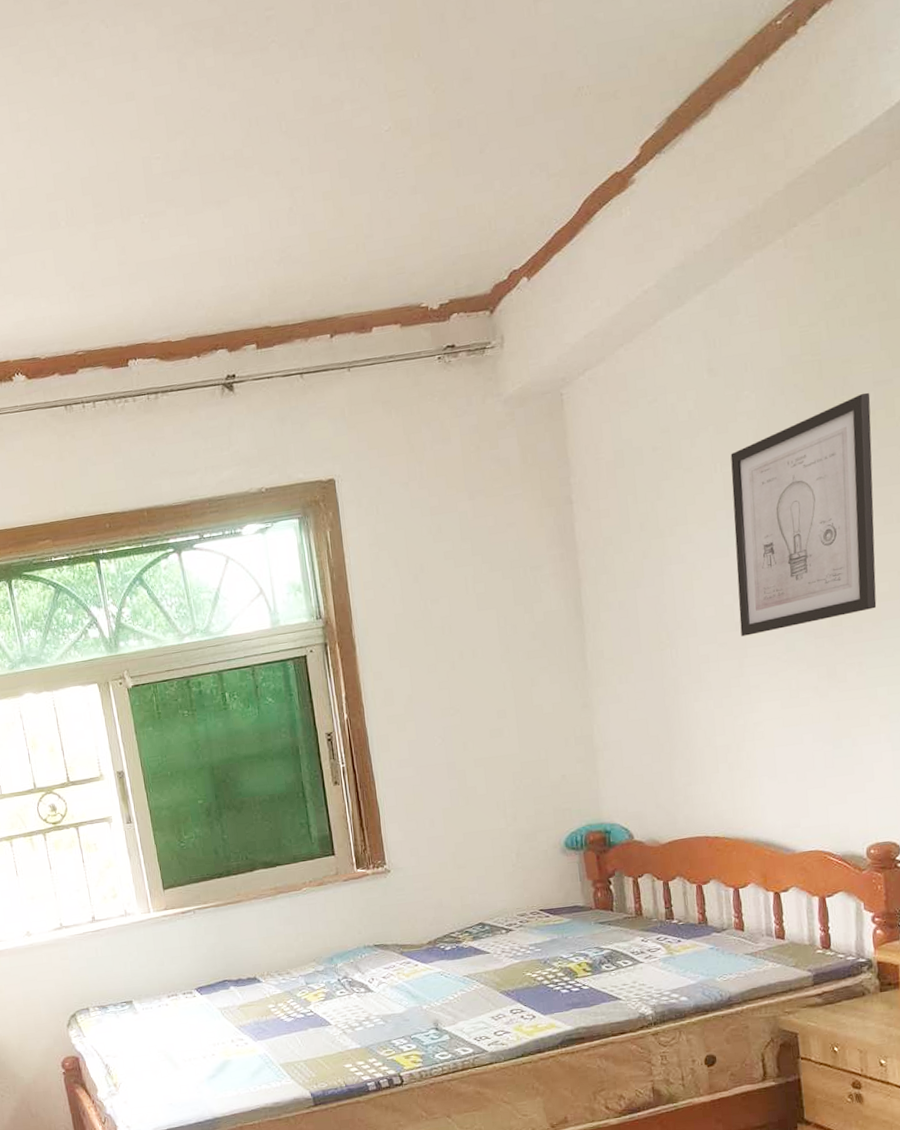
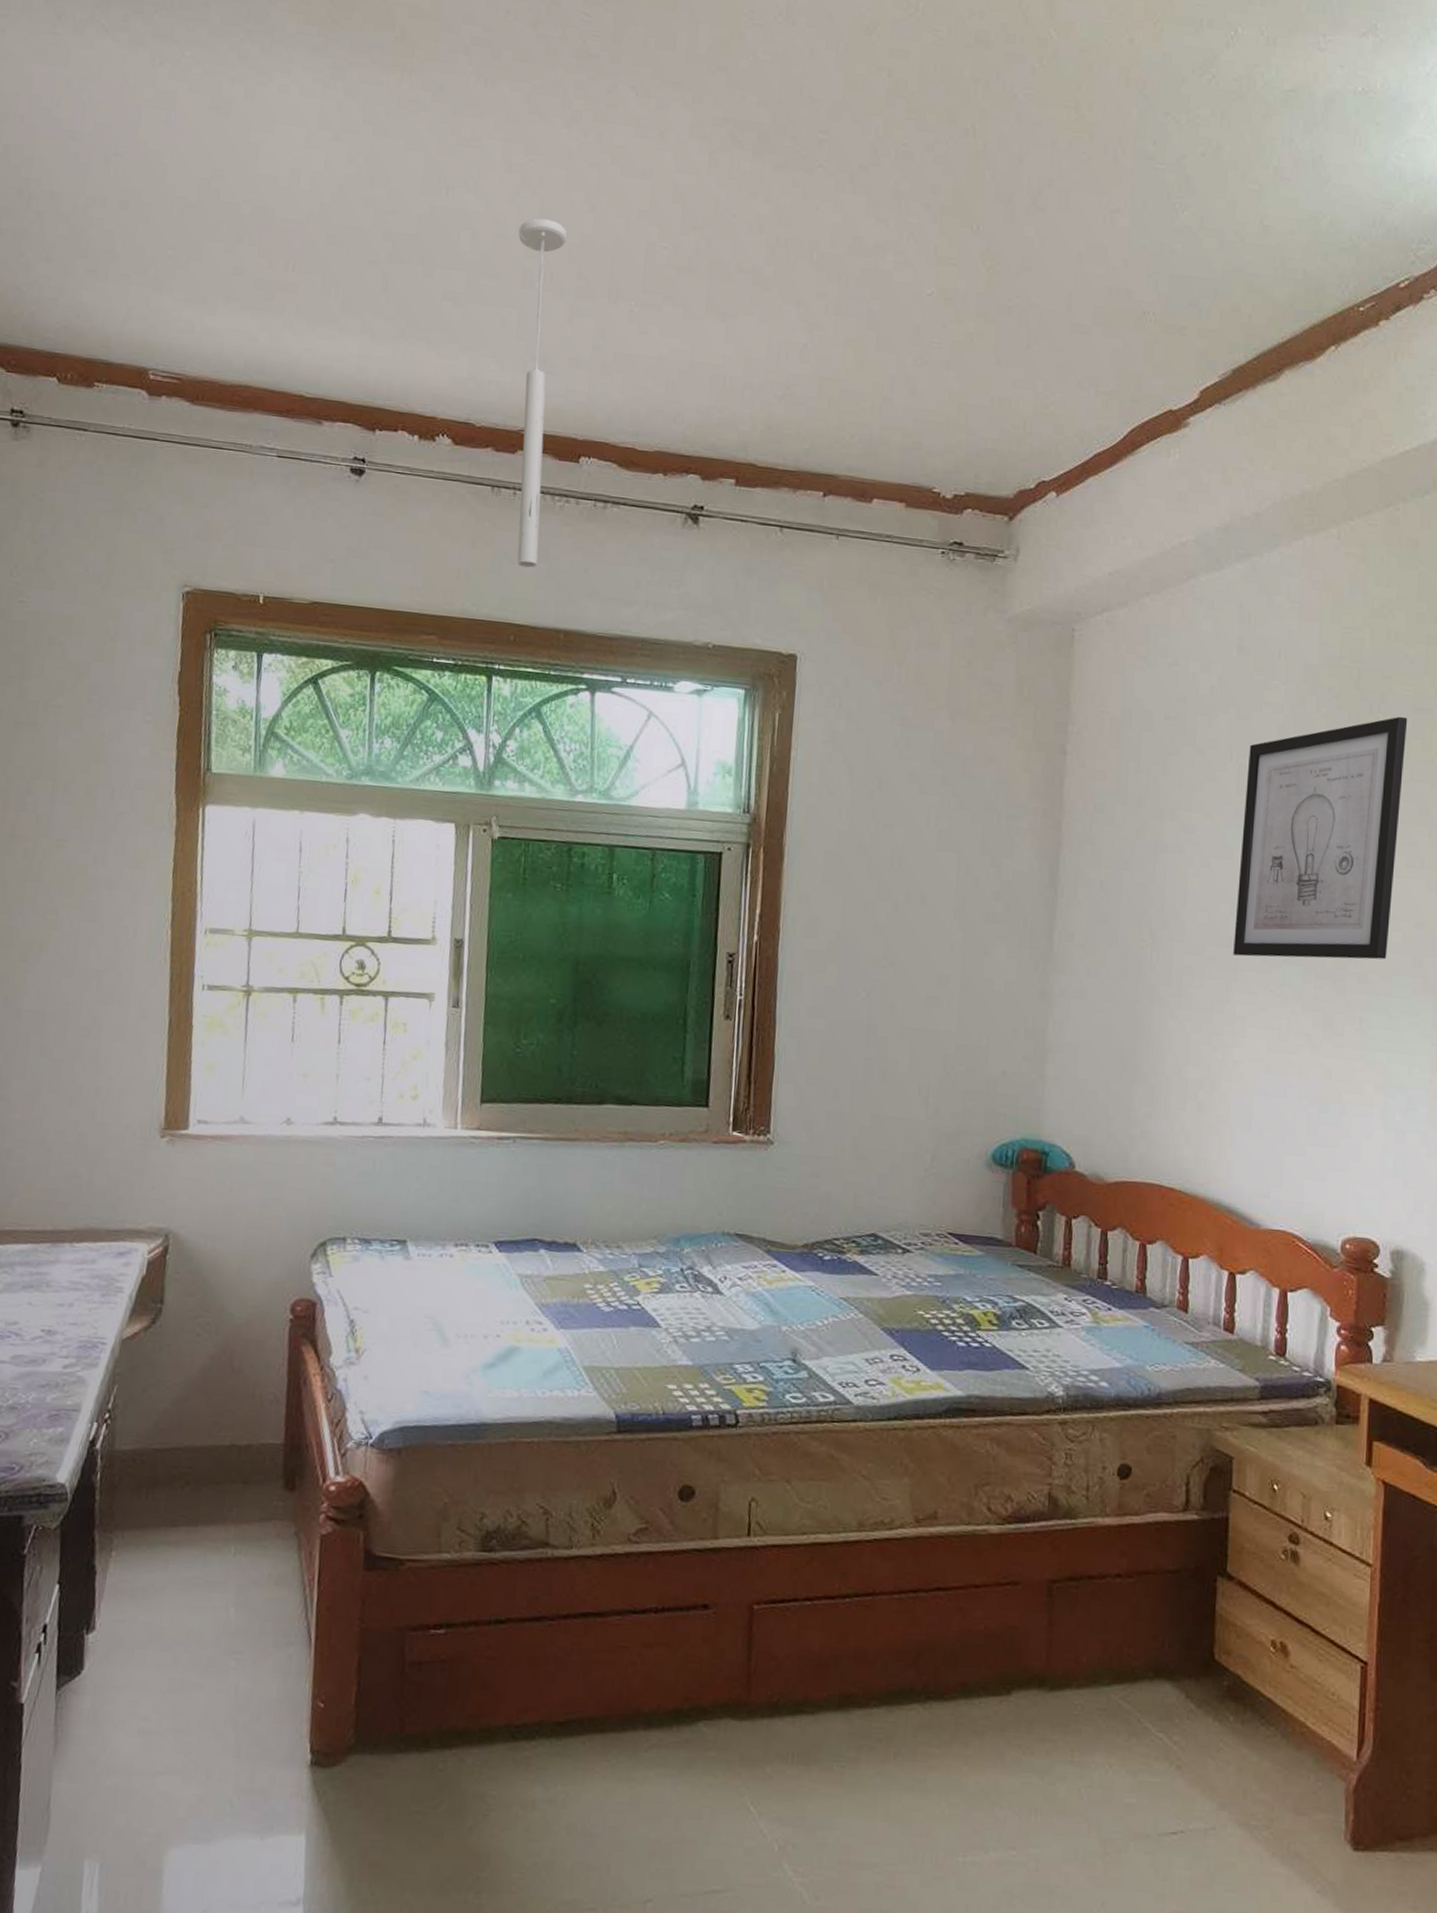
ceiling light: none [37,162,115,466] -> present [517,218,567,568]

